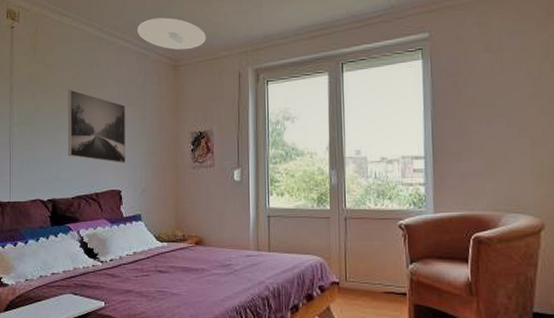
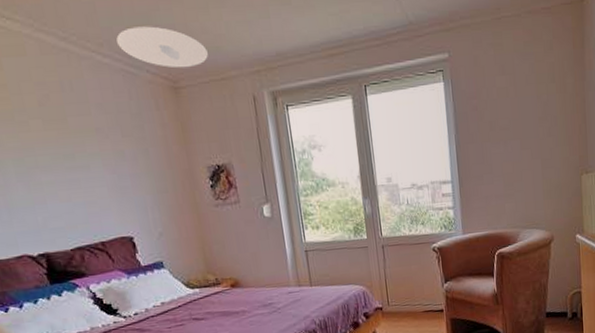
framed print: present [67,89,126,164] -> none [35,118,133,206]

